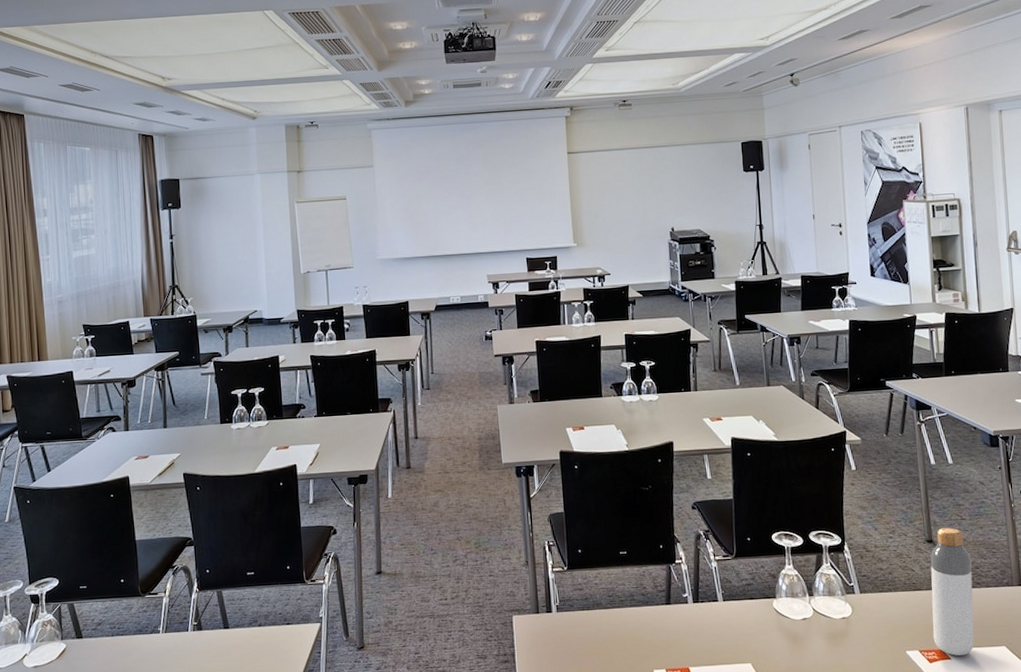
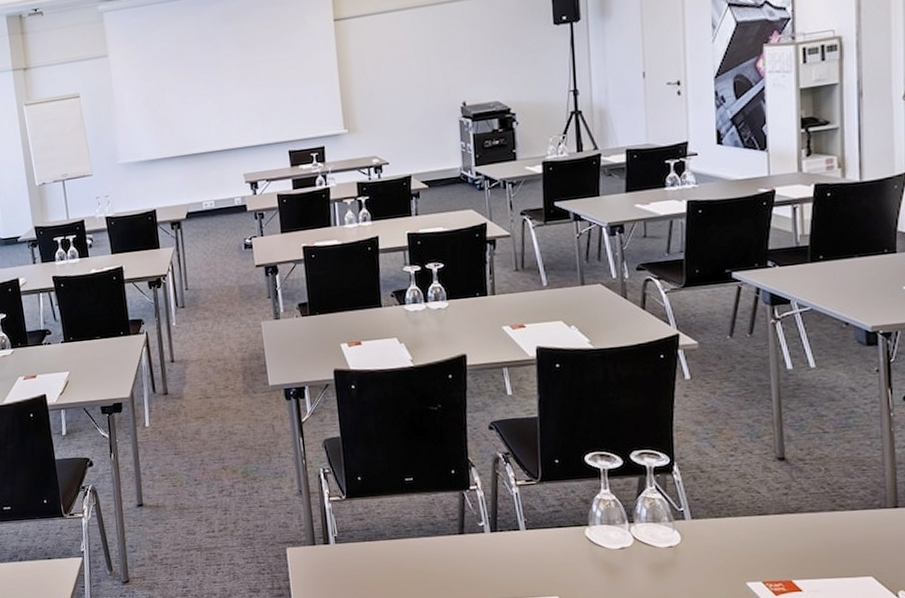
bottle: present [930,527,975,656] -> none [780,442,834,587]

